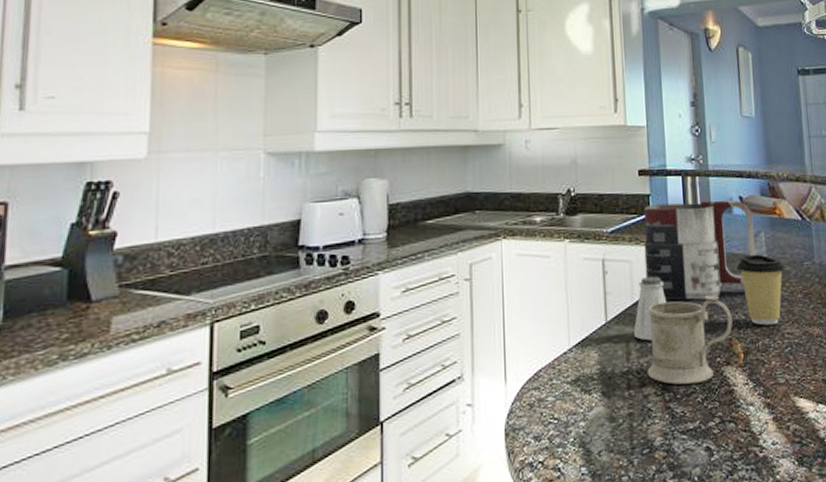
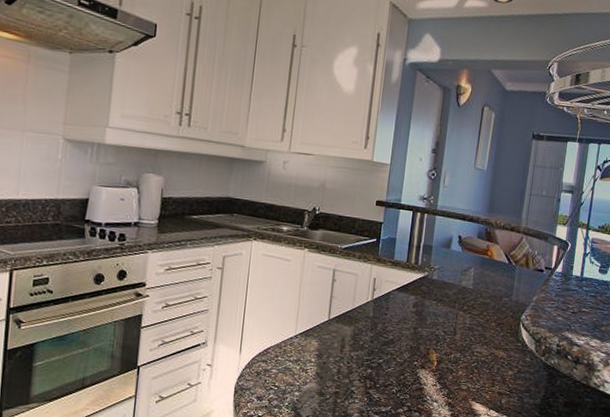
saltshaker: present [634,277,667,341] -> none [350,289,382,340]
mug: present [644,199,756,300] -> none [367,231,467,315]
mug: present [647,295,733,385] -> none [355,311,434,378]
coffee cup: present [736,254,786,326] -> none [445,284,486,344]

